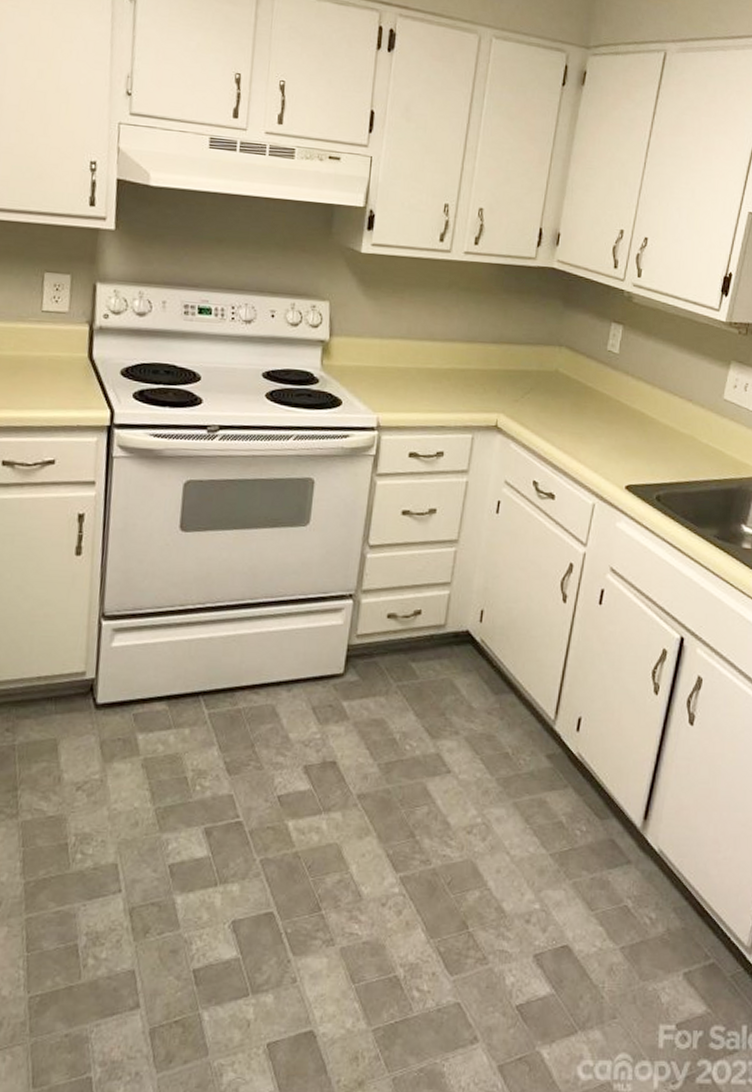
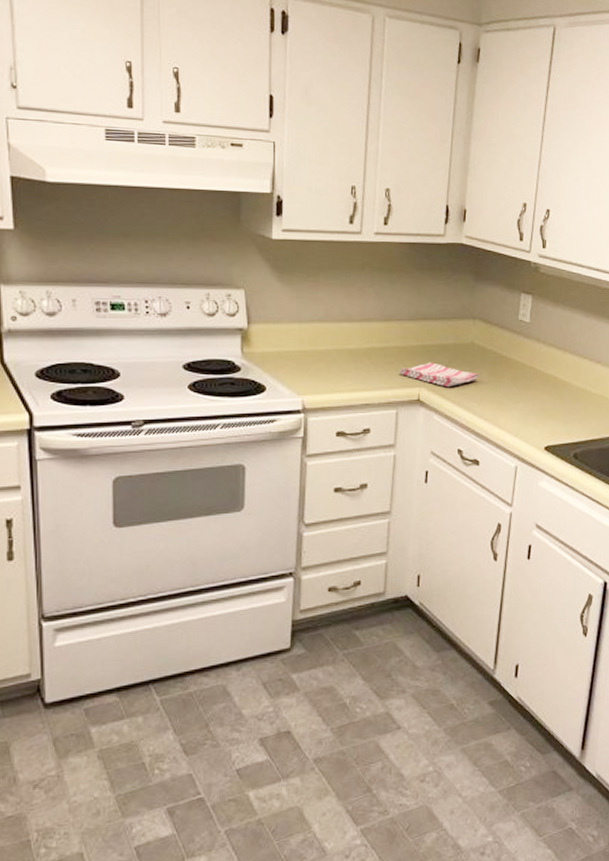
dish towel: none [478,388,561,416] -> present [399,362,479,388]

